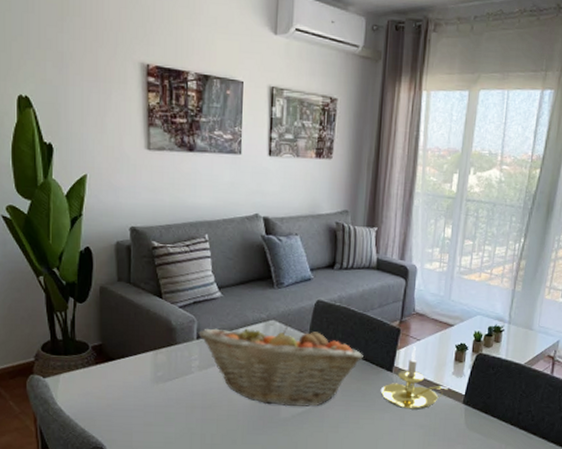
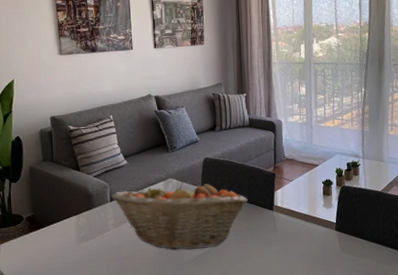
candle holder: present [380,346,448,410] -> none [265,187,321,241]

